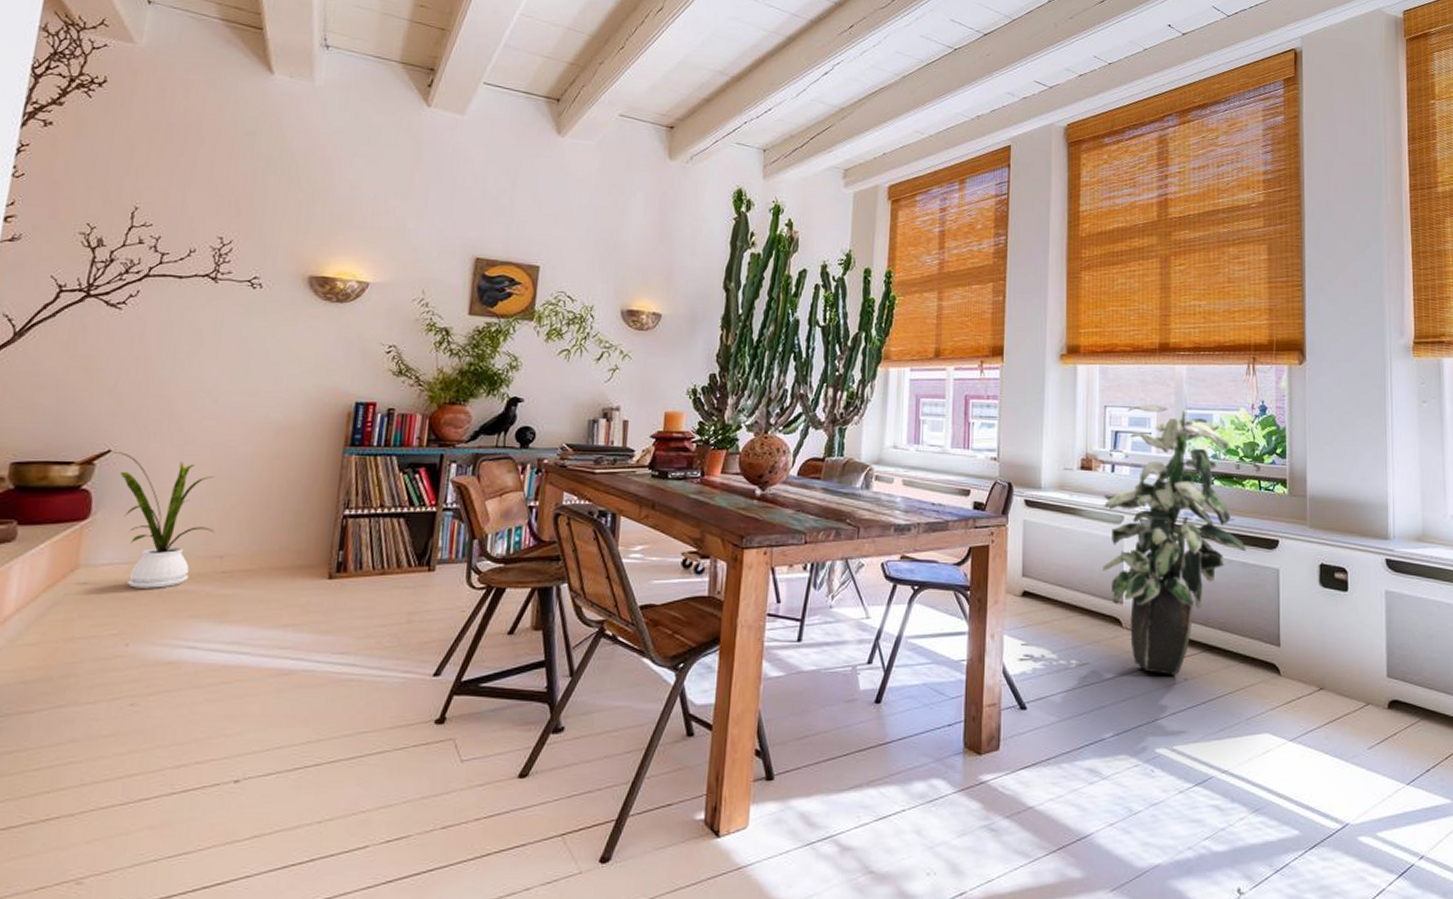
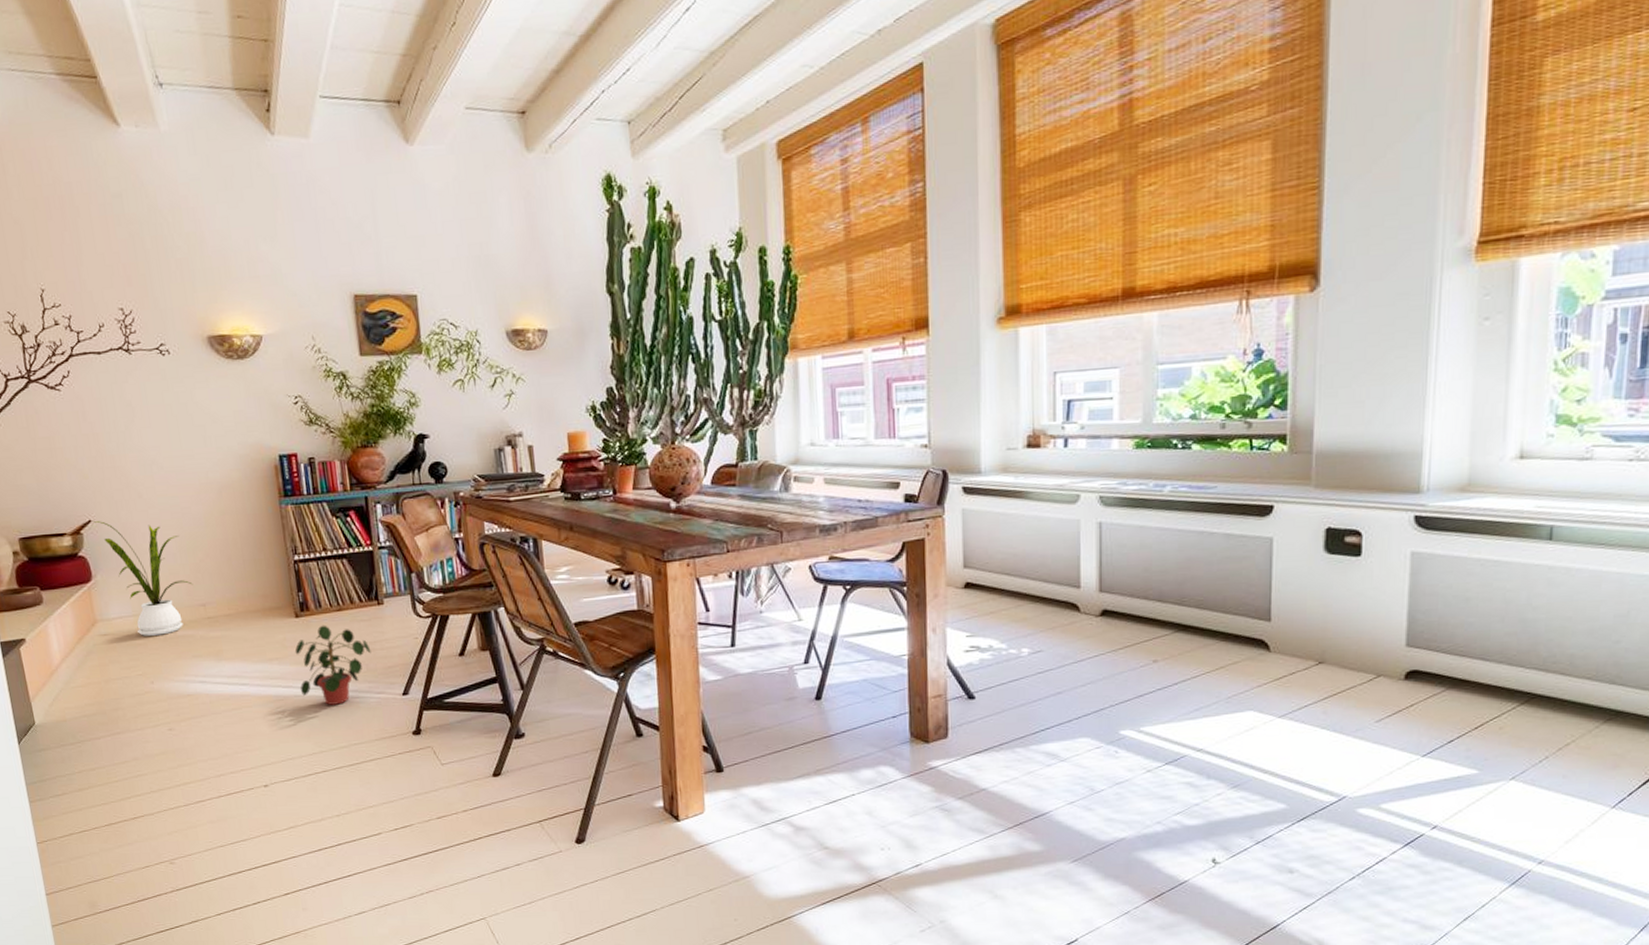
potted plant: none [312,589,408,684] -> present [295,625,371,705]
indoor plant: present [1102,403,1246,675] -> none [1055,362,1232,658]

